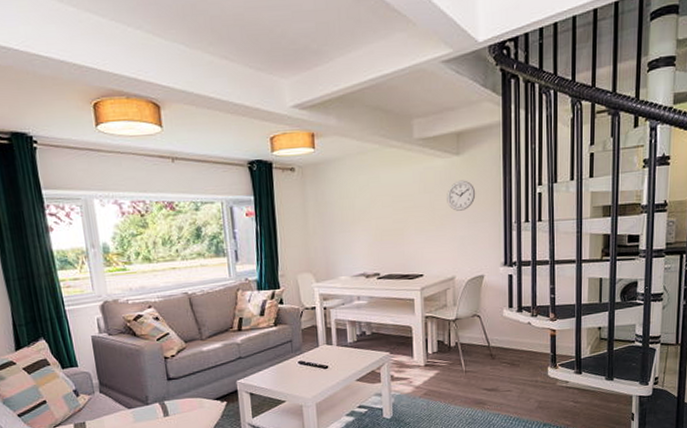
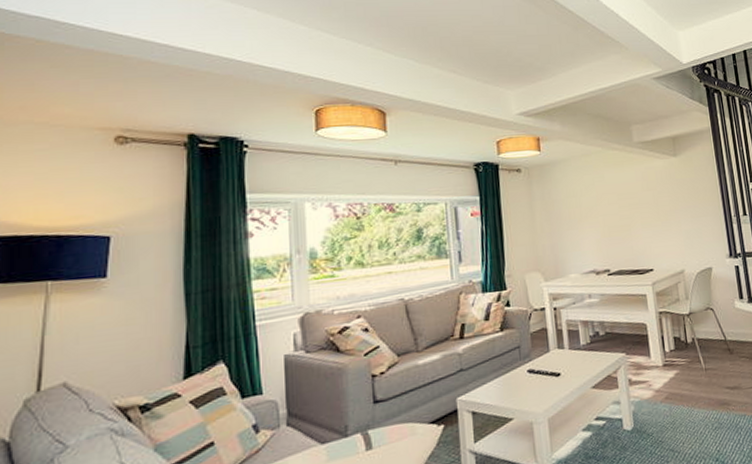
wall clock: present [447,180,476,211] -> none [668,178,696,207]

